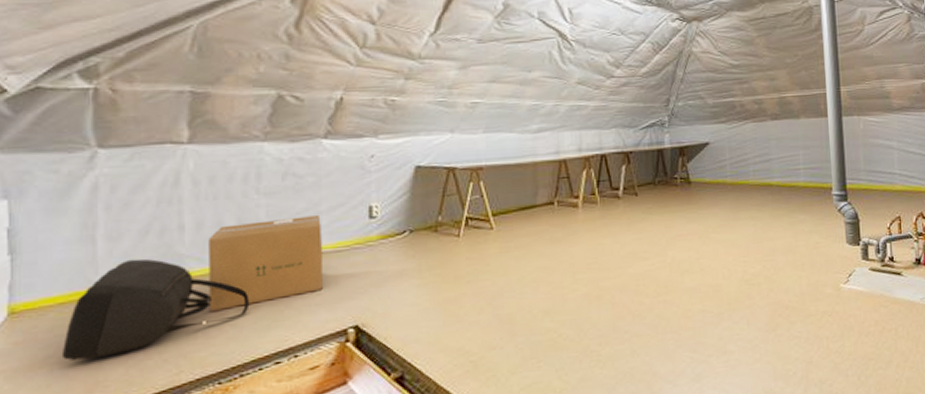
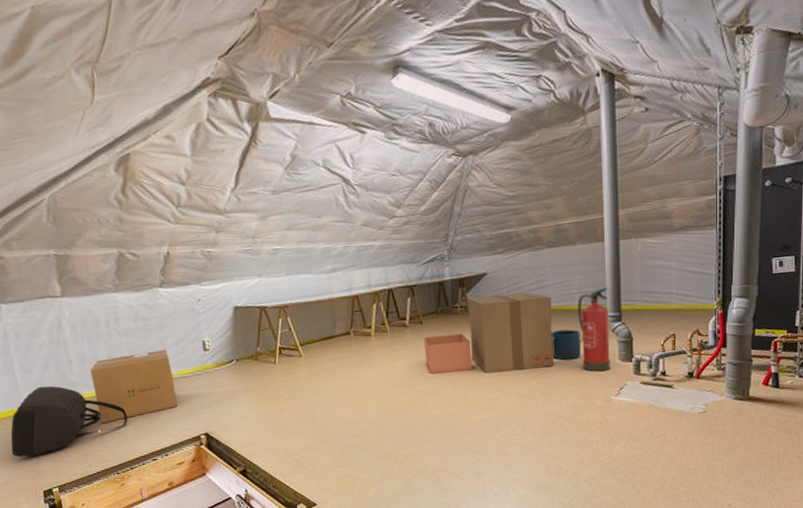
storage bin: none [638,208,692,255] -> present [424,333,473,374]
cardboard box: none [686,165,781,255] -> present [466,292,555,374]
bucket: none [776,207,809,242] -> present [551,329,583,360]
fire extinguisher: none [803,163,838,256] -> present [577,286,611,372]

